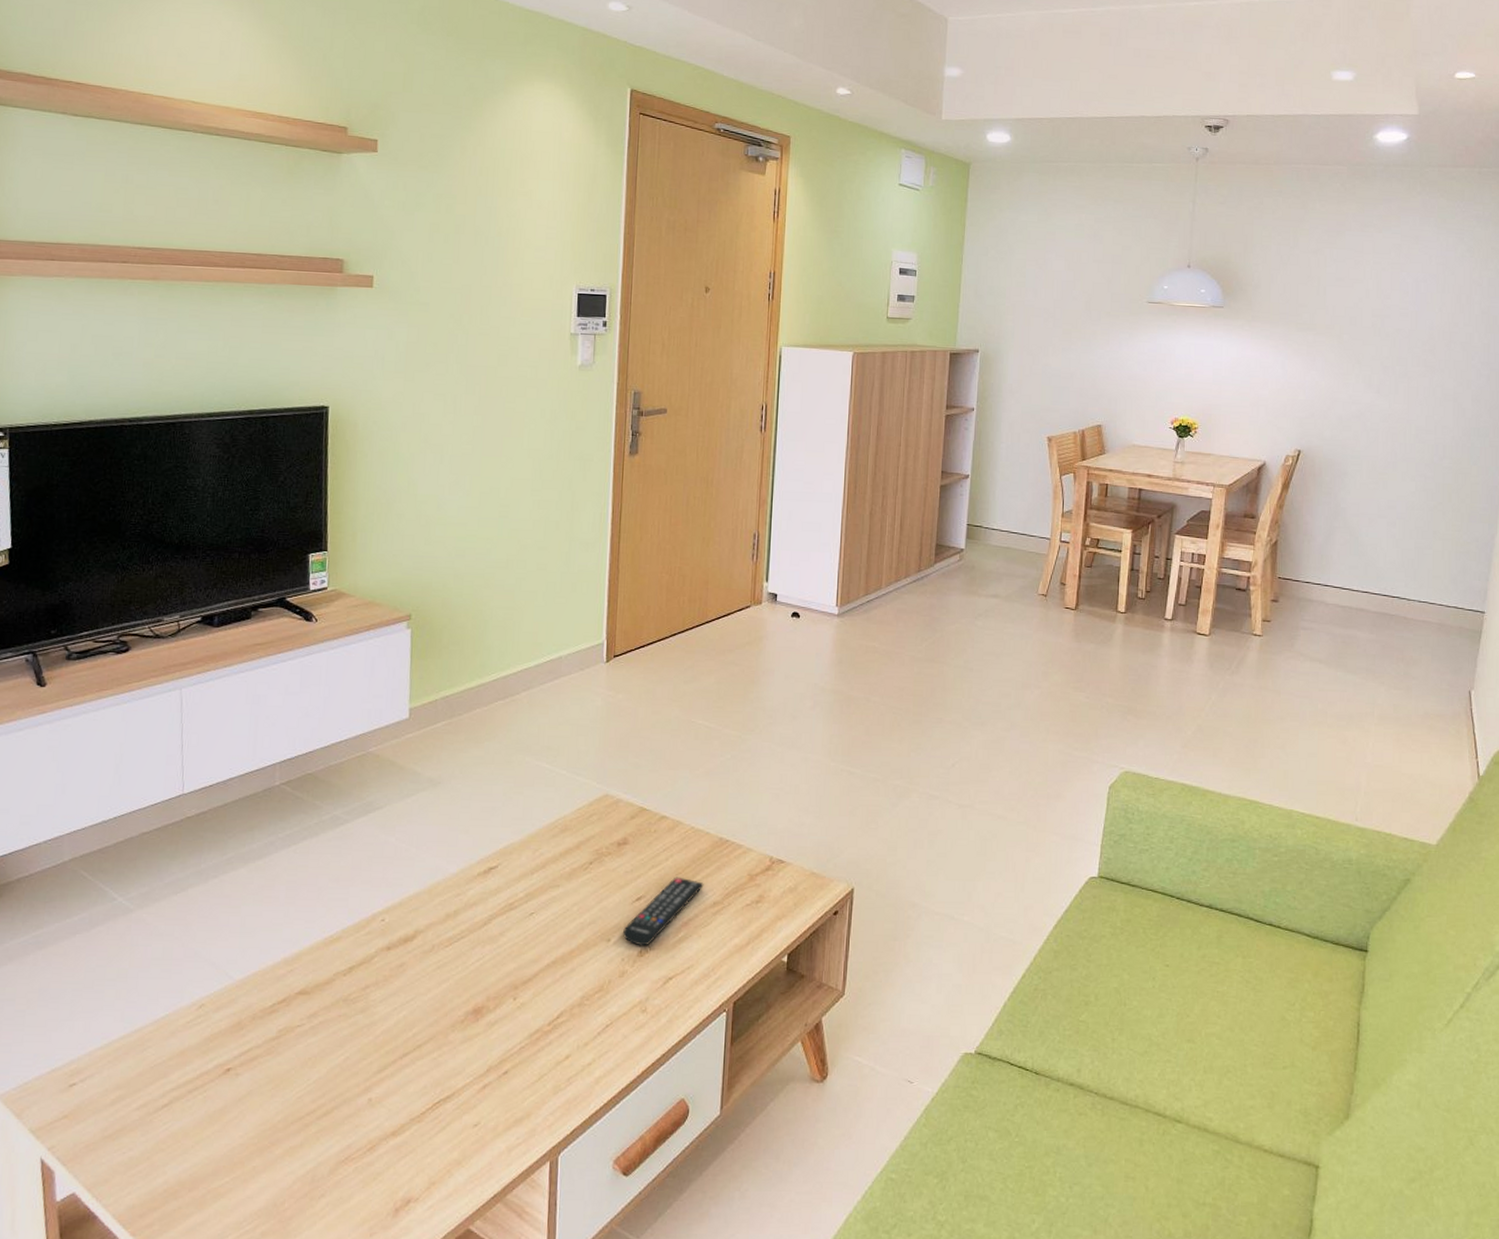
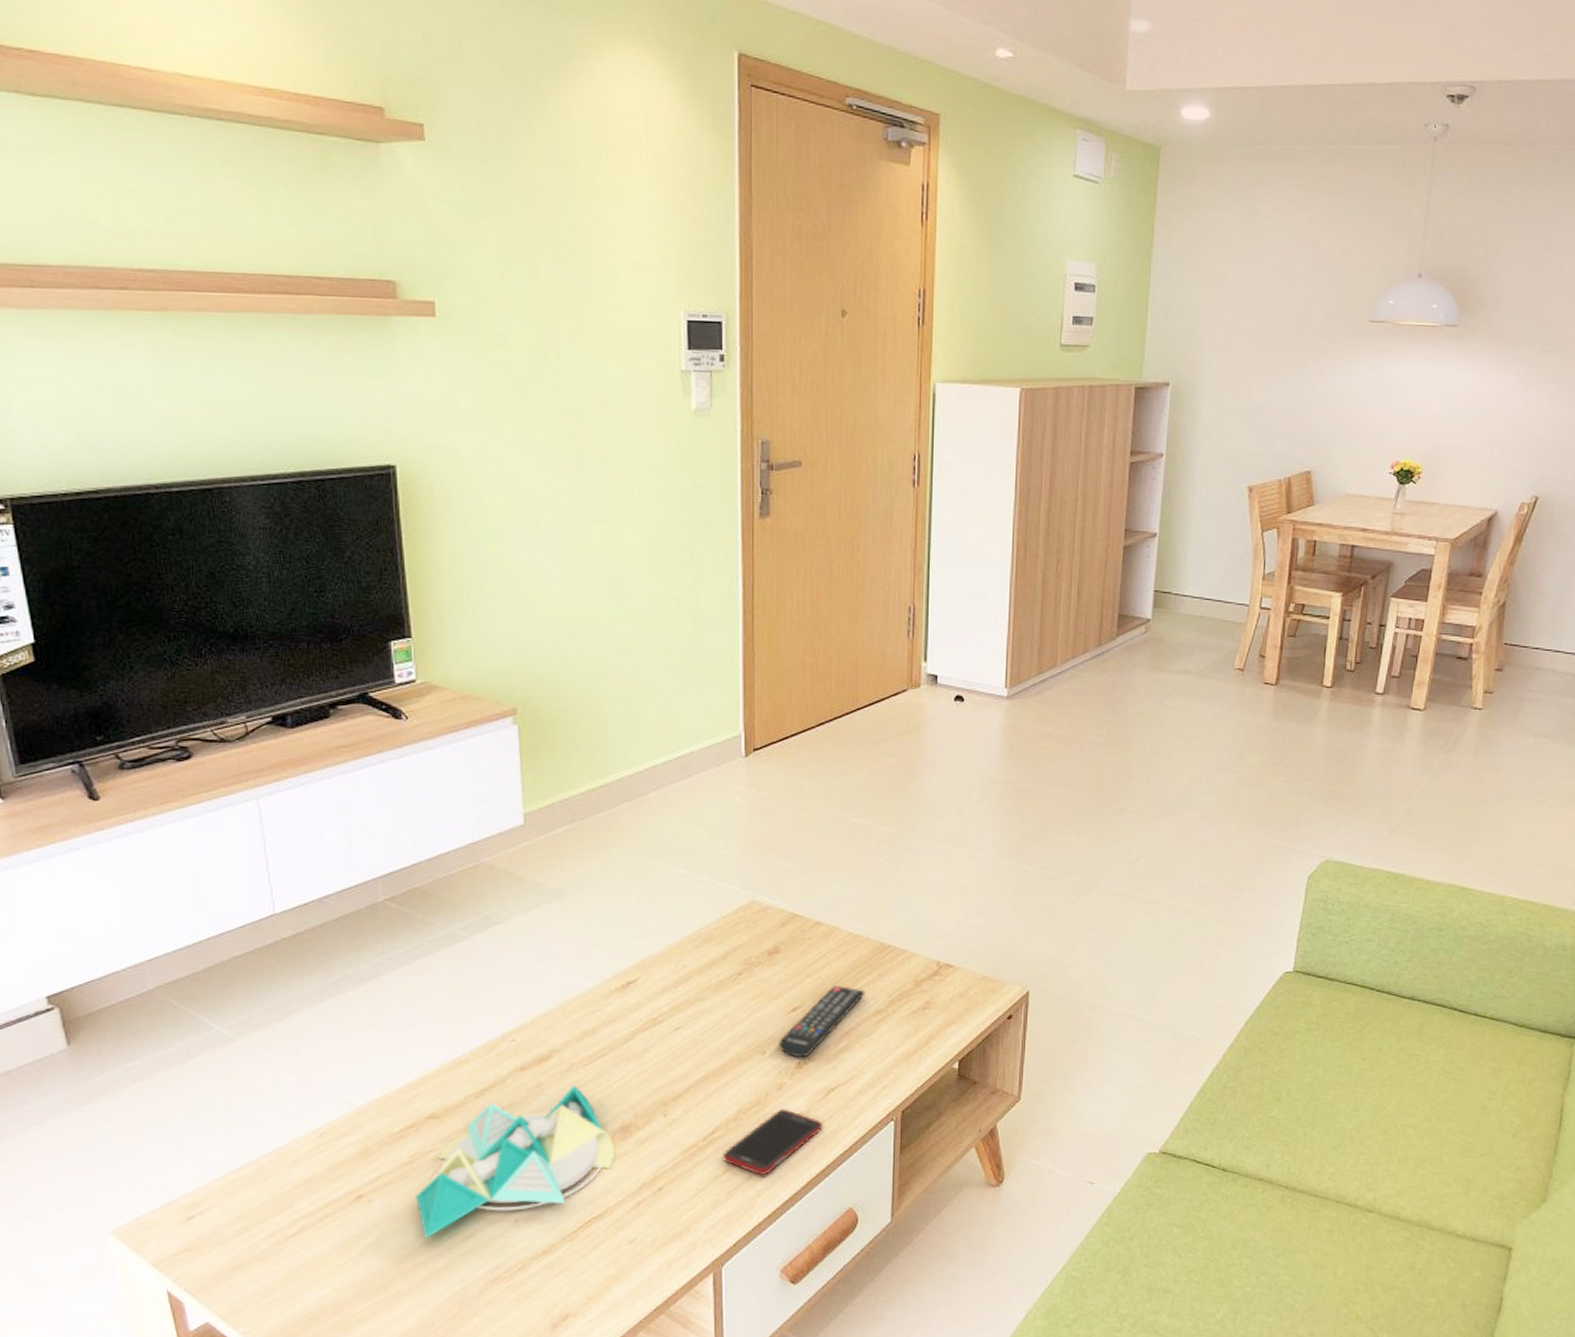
board game: none [279,965,467,1116] -> present [416,1084,615,1239]
cell phone: none [565,996,659,1062] -> present [723,1109,822,1175]

